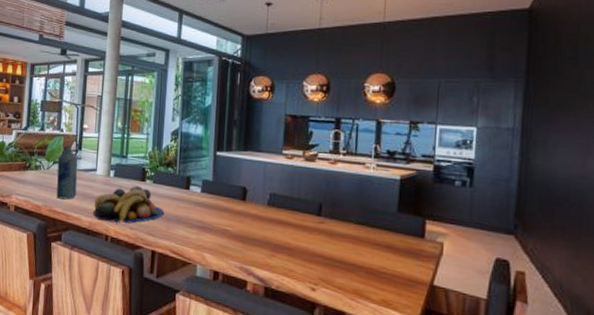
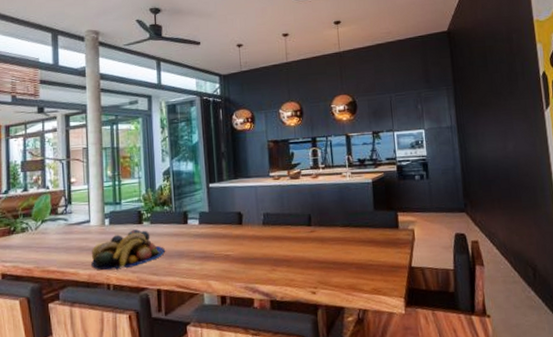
bottle: present [56,146,78,200] -> none [46,202,71,257]

